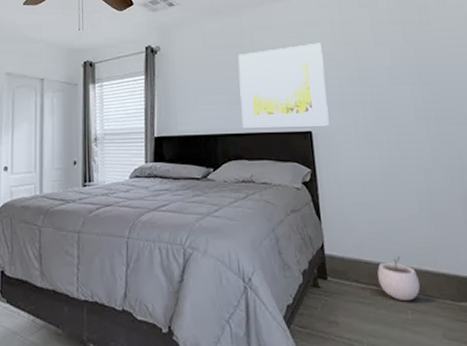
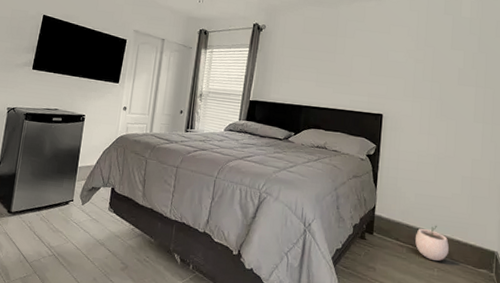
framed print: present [238,42,330,128] -> none [325,40,405,112]

